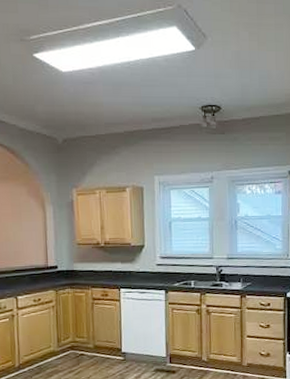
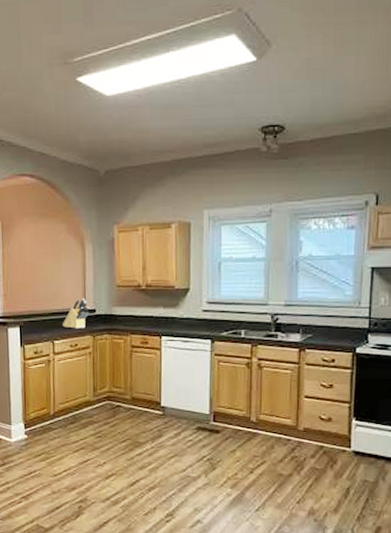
knife block: none [25,256,52,285] -> present [62,298,90,329]

